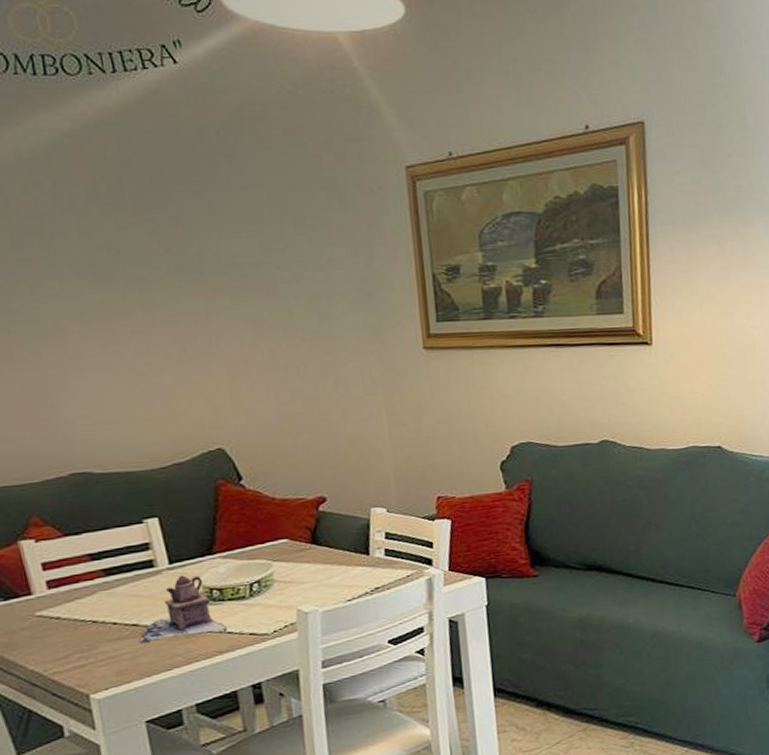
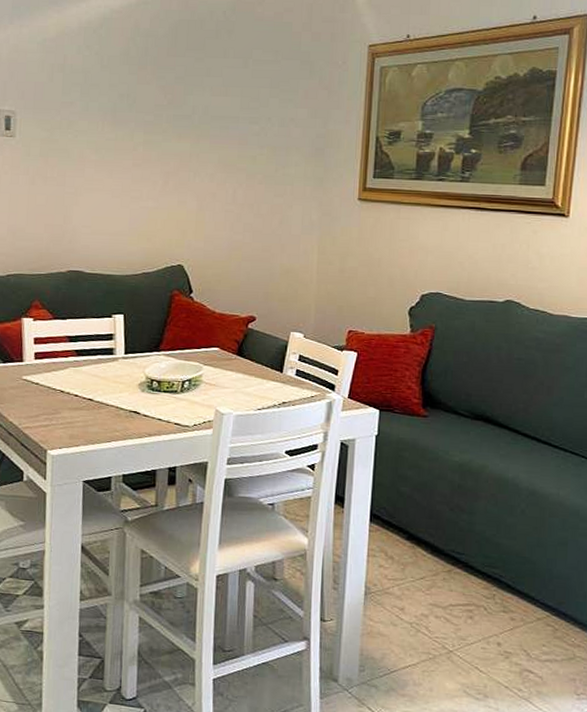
teapot: present [140,575,227,642] -> none [92,365,158,417]

